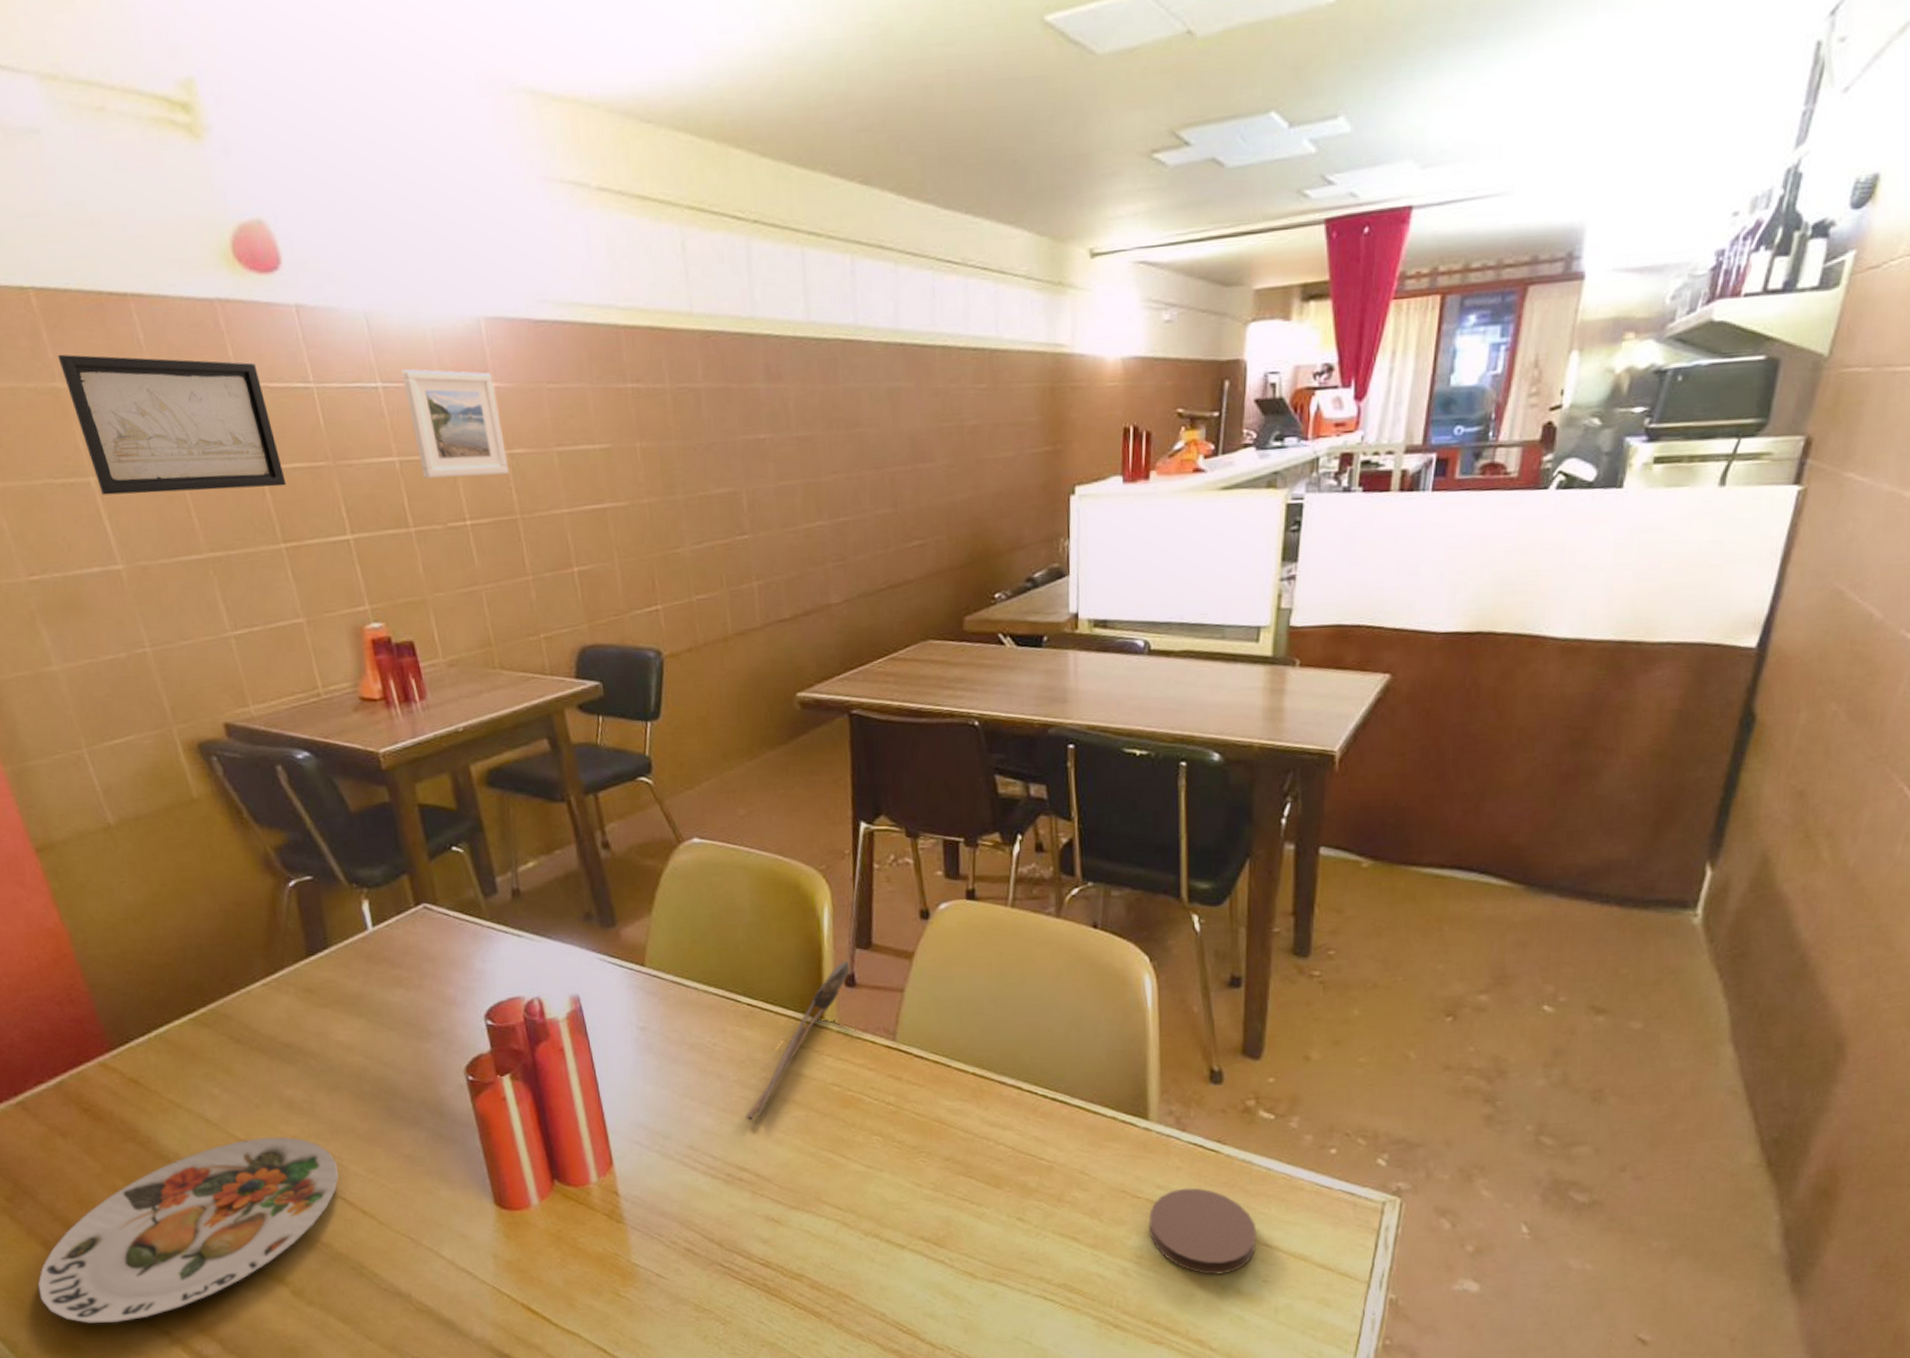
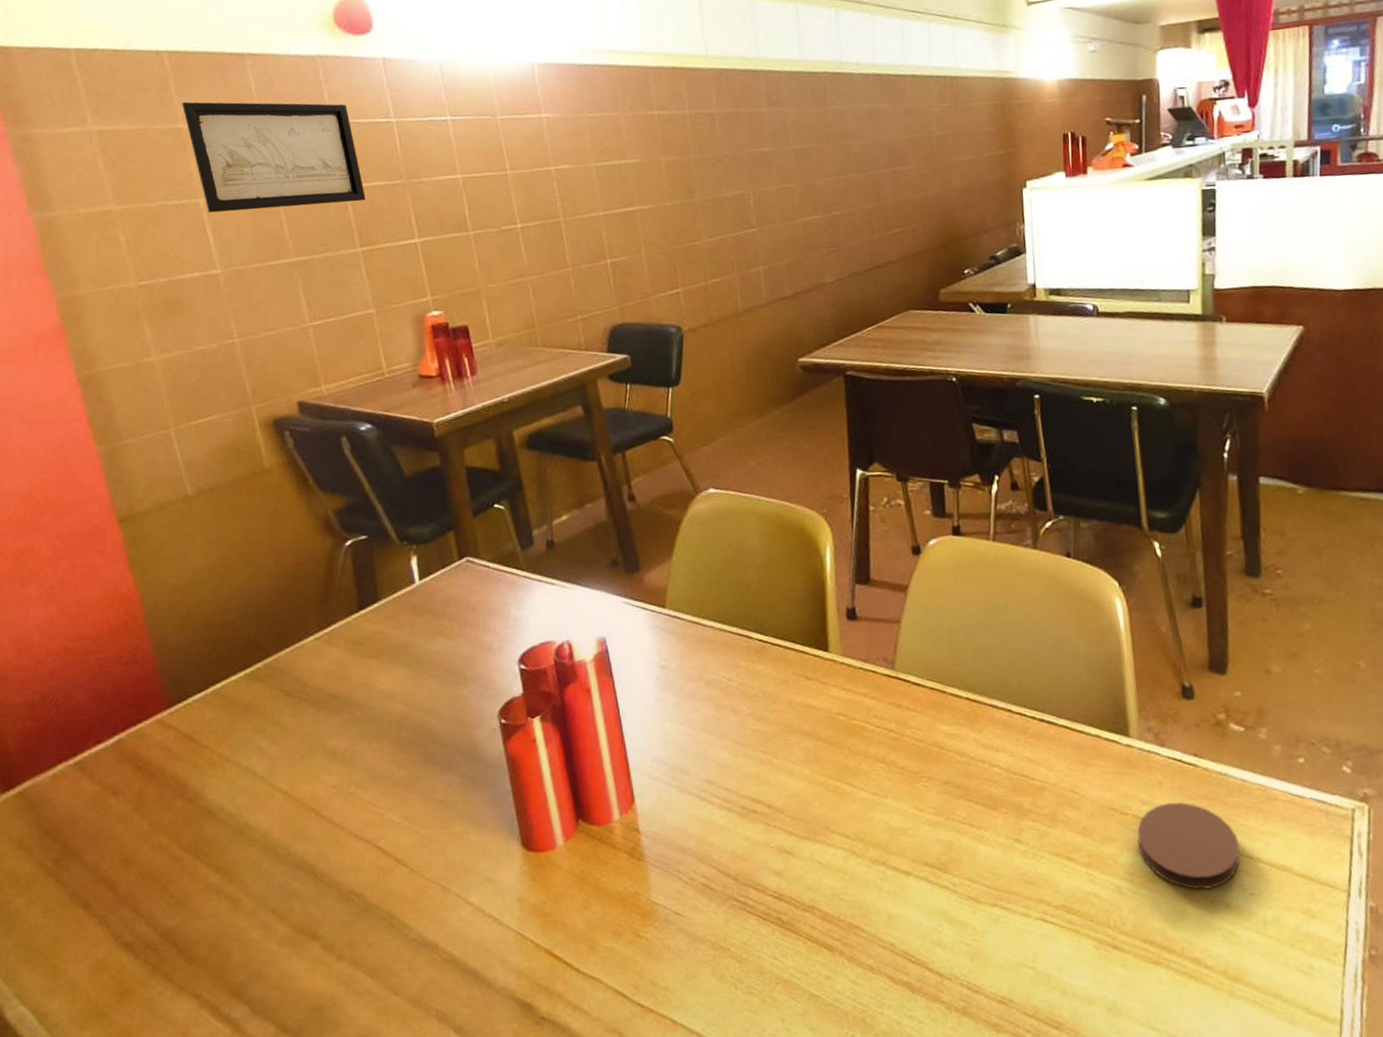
plate: present [37,1136,339,1323] -> none [74,787,375,989]
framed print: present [401,369,510,478] -> none [467,105,555,191]
spoon: present [745,961,850,1120] -> none [758,596,851,752]

